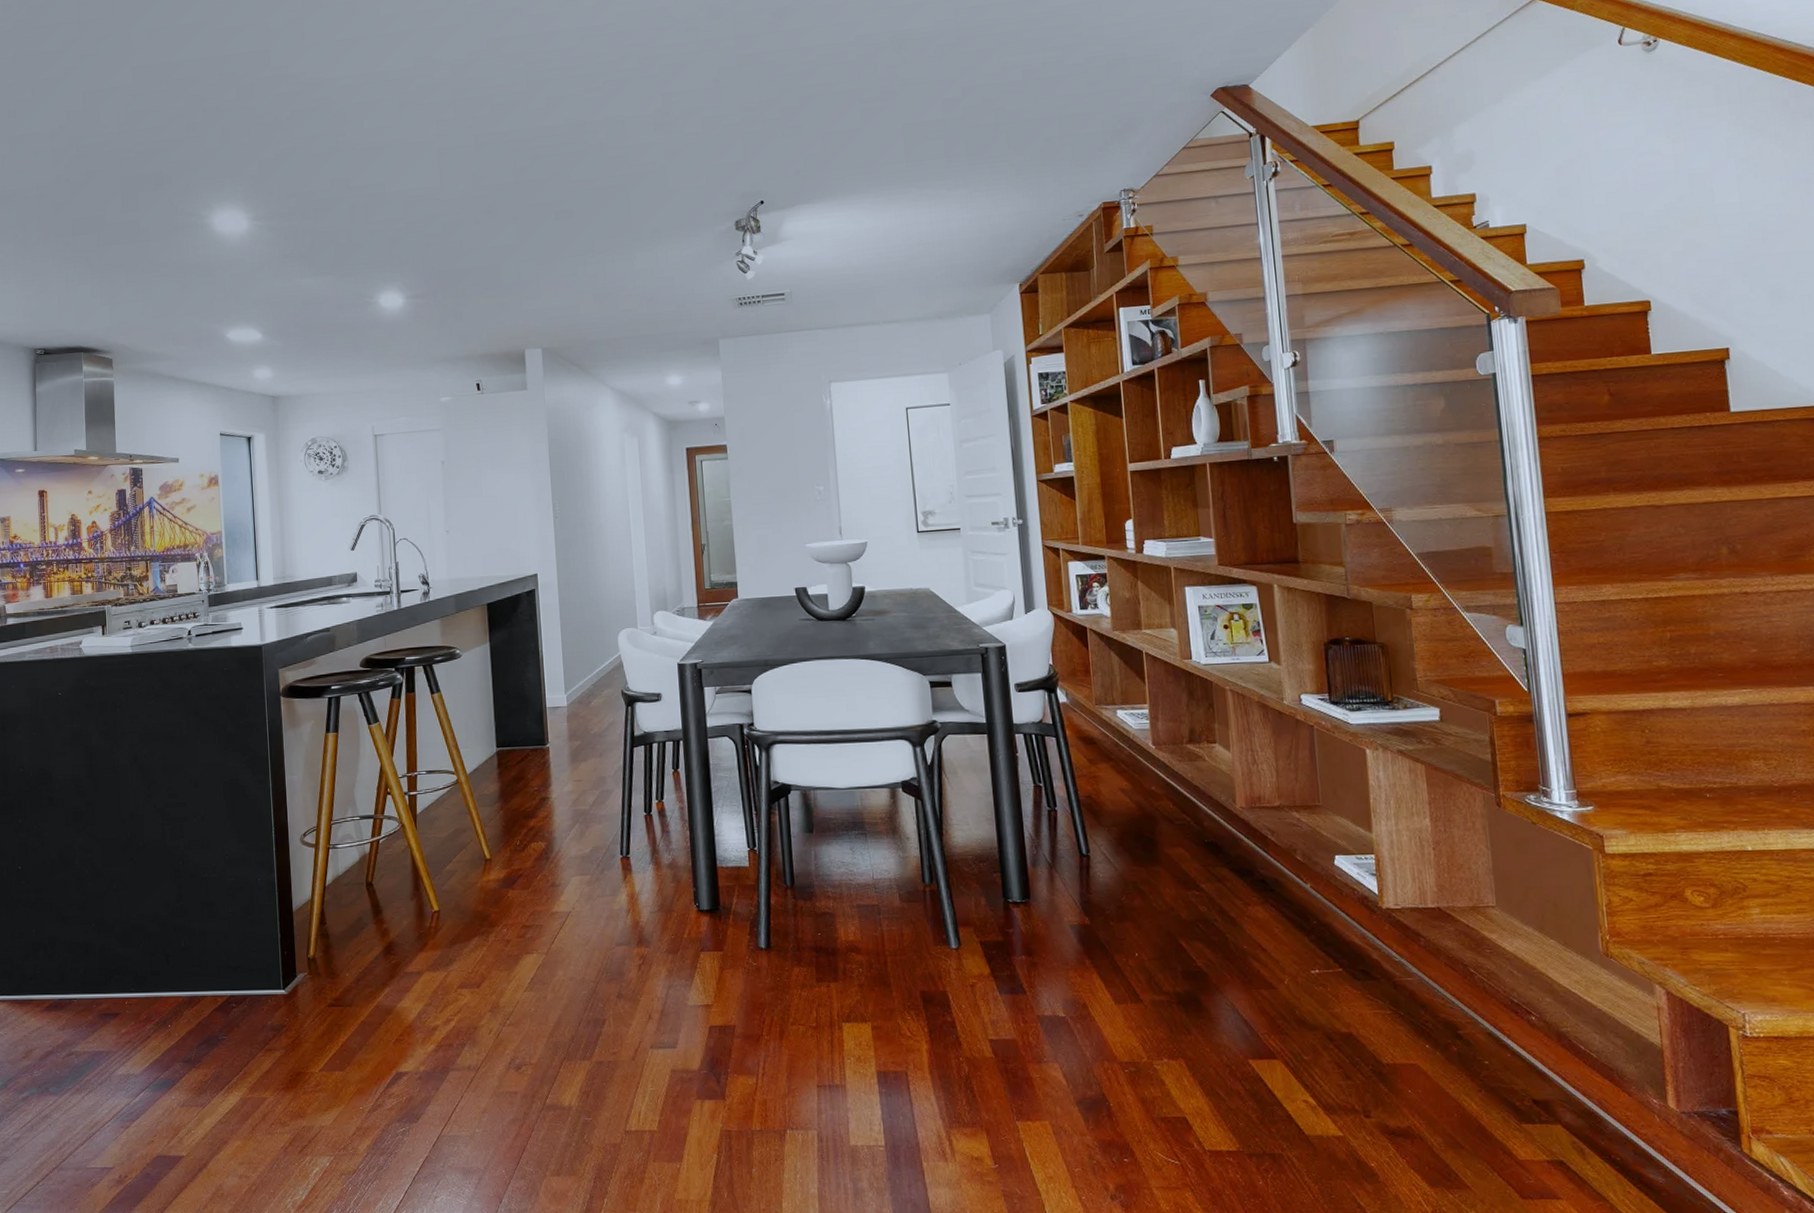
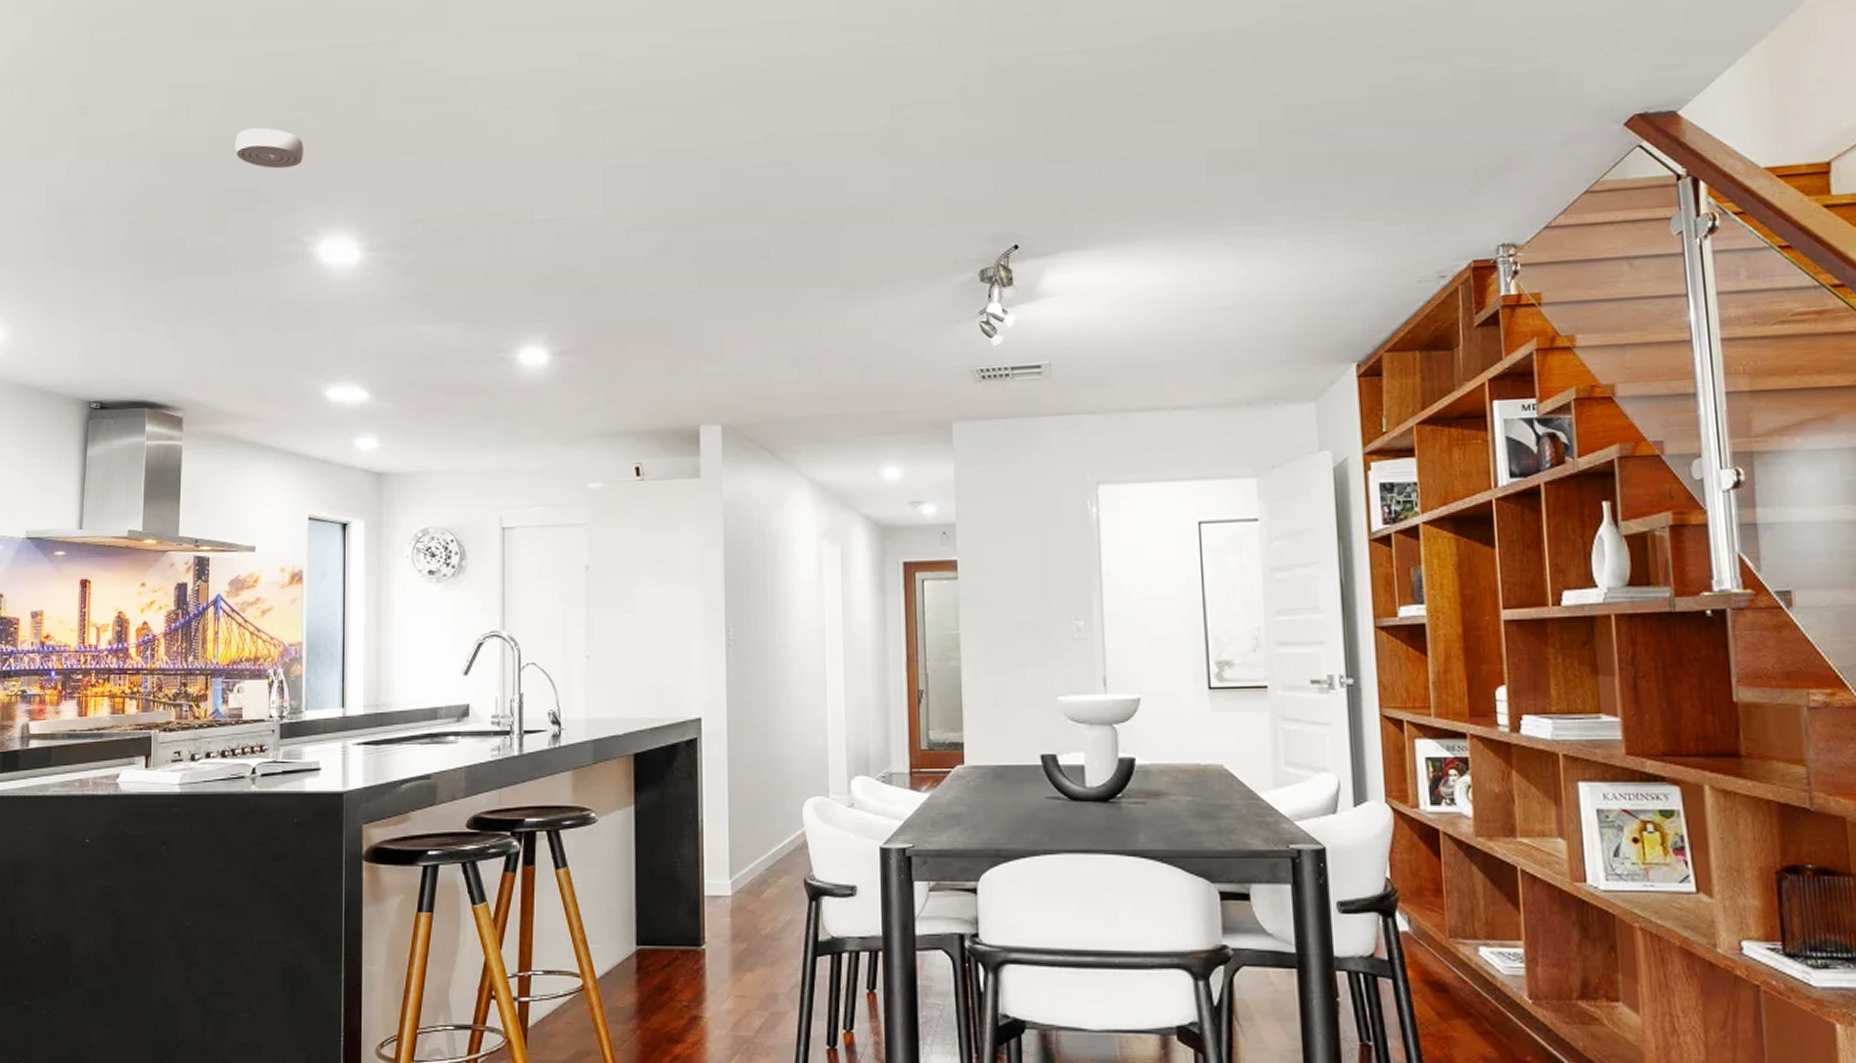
smoke detector: none [139,123,196,157] -> present [235,127,303,169]

